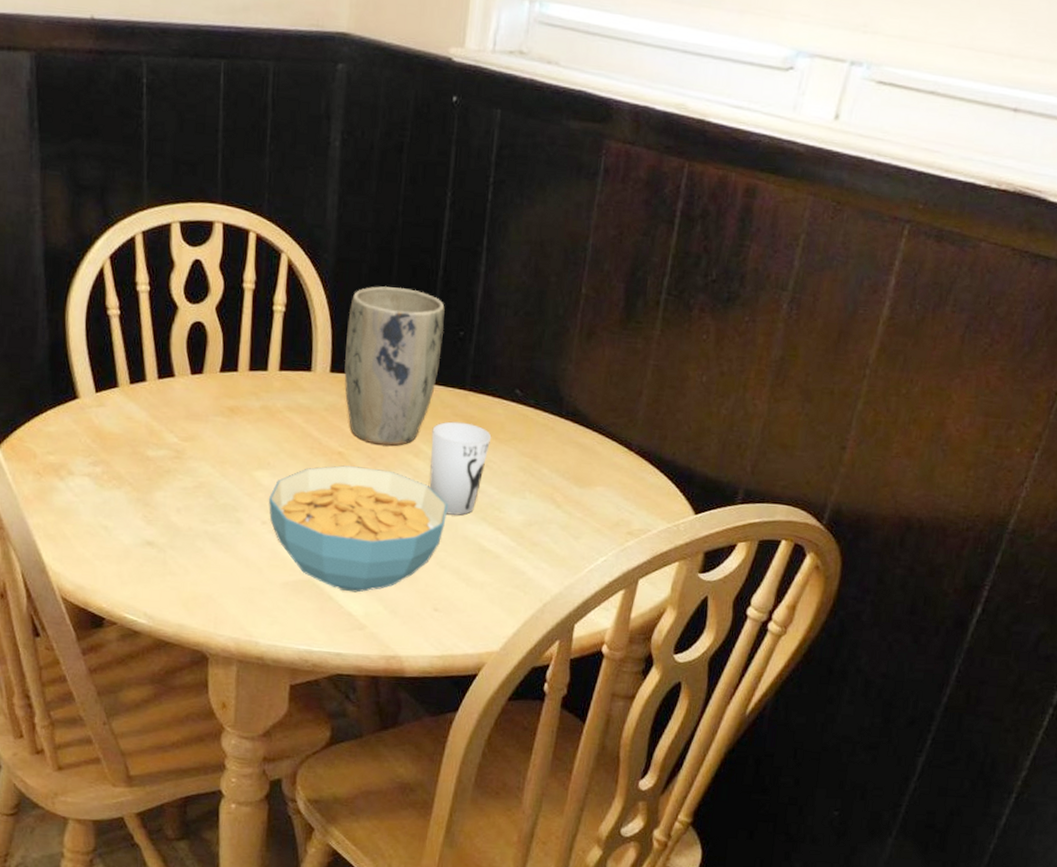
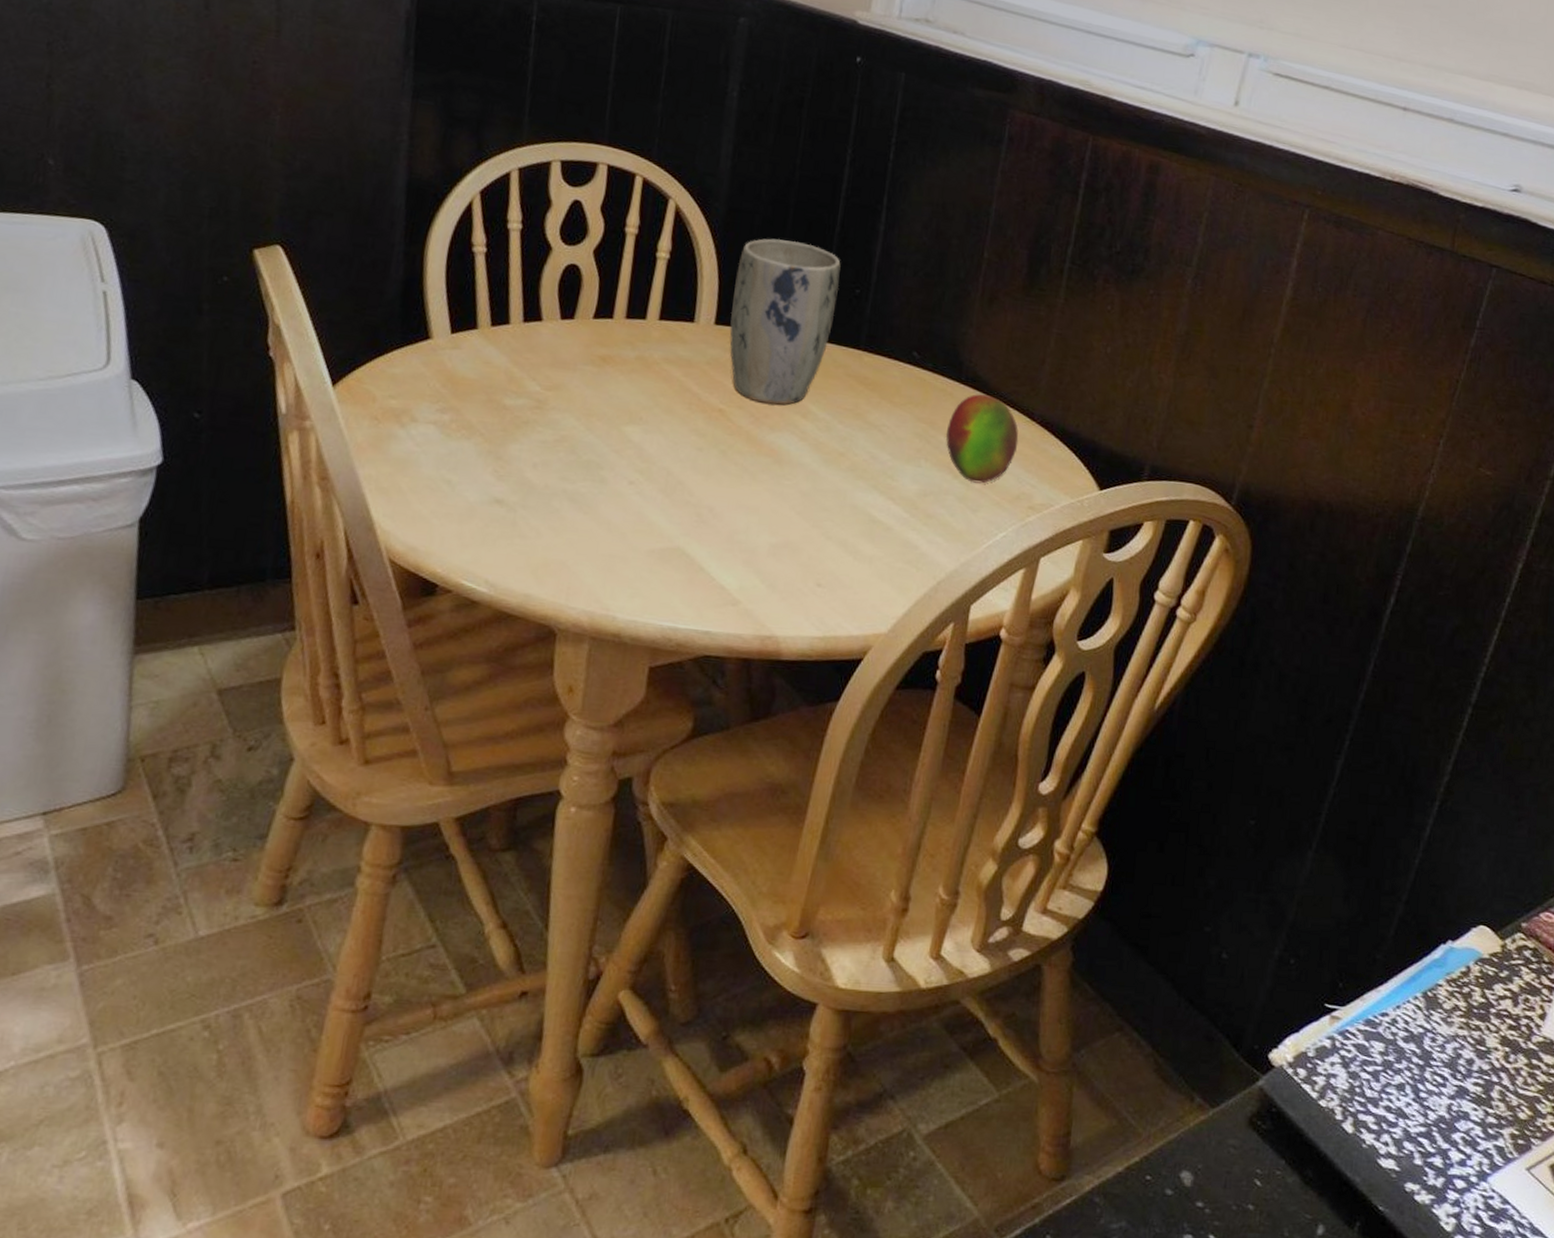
cereal bowl: present [268,465,449,593] -> none [637,423,837,564]
cup: present [429,421,492,516] -> none [817,381,886,483]
fruit: none [549,427,618,512] -> present [946,394,1019,484]

